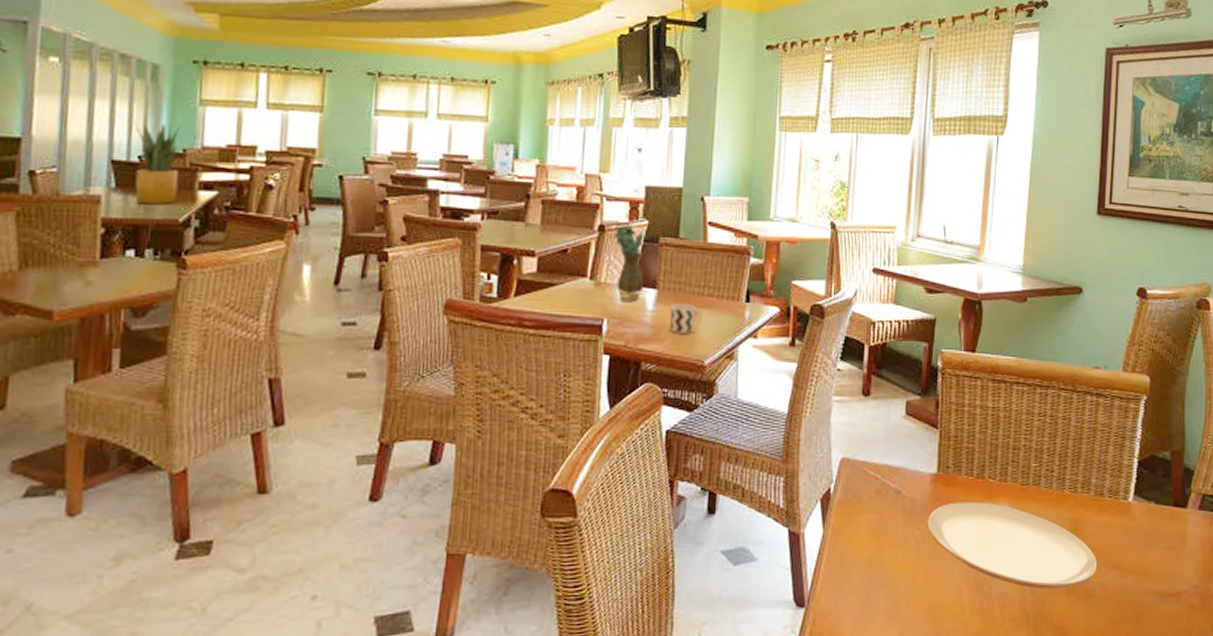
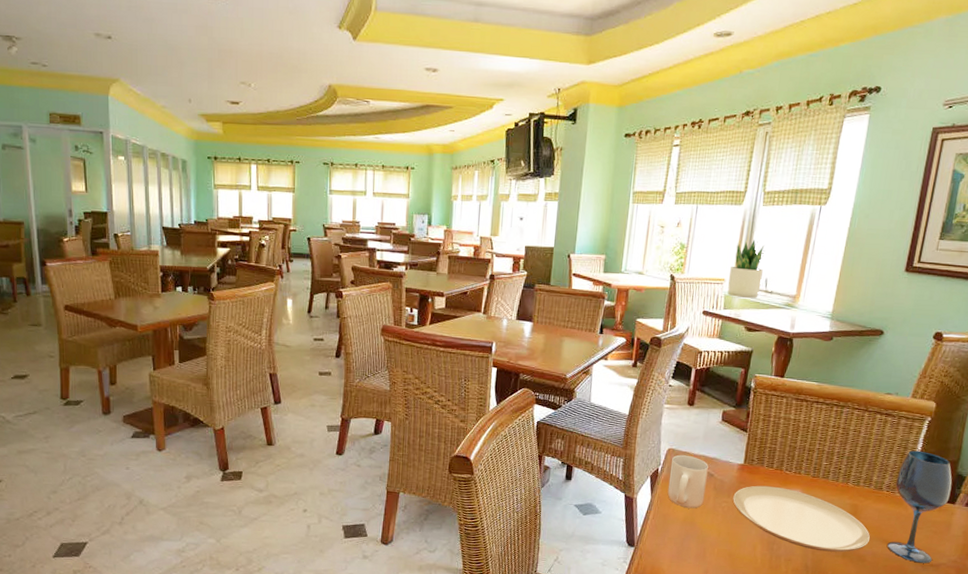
planter: present [135,123,181,205] -> none [176,201,205,257]
vase: present [613,221,644,301] -> none [501,272,523,331]
cup: present [669,304,703,333] -> none [541,333,566,355]
cup: none [844,465,895,543] -> present [667,454,709,509]
planter: none [900,176,940,252] -> present [727,239,765,299]
wineglass: none [1117,440,1181,593] -> present [886,450,952,564]

